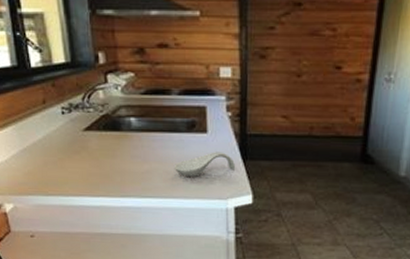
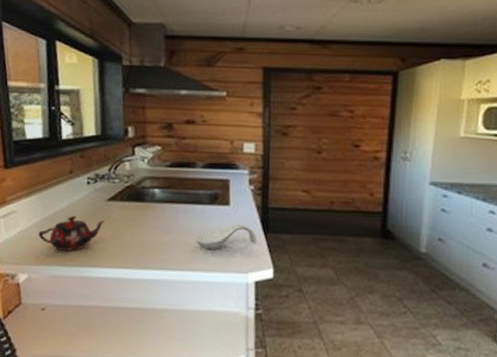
teapot: none [18,147,83,181] -> present [38,216,105,251]

